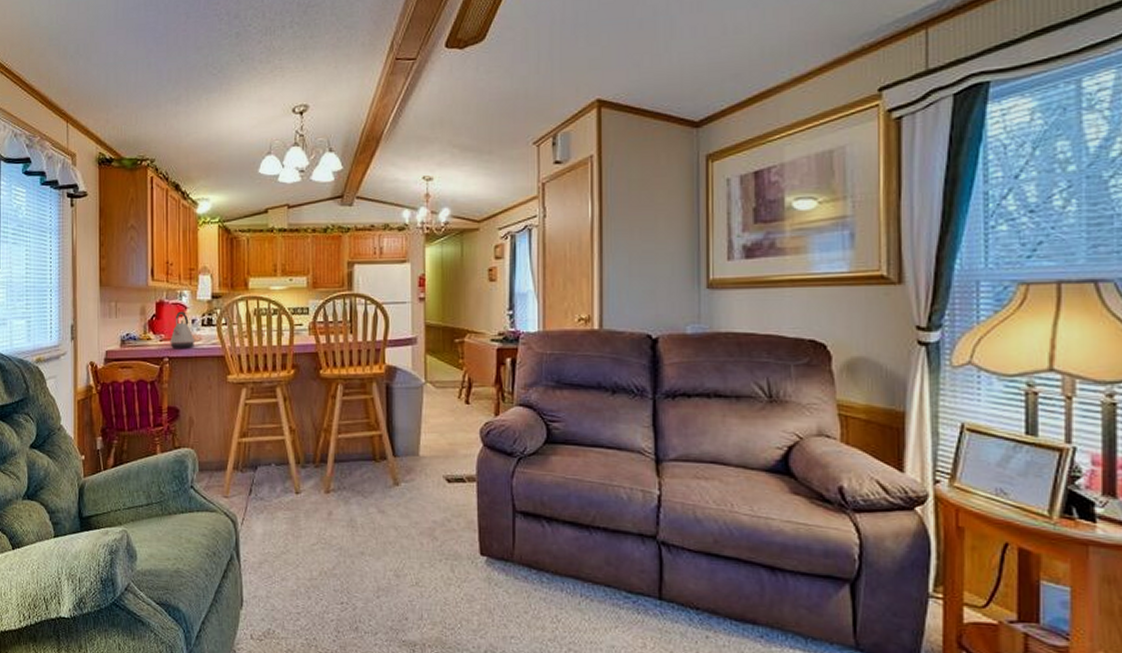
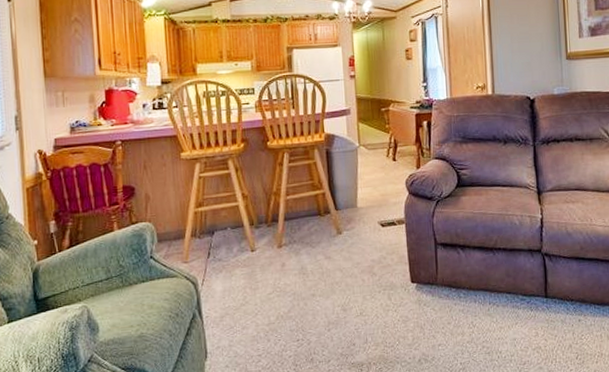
kettle: present [170,311,195,349] -> none [121,97,147,133]

